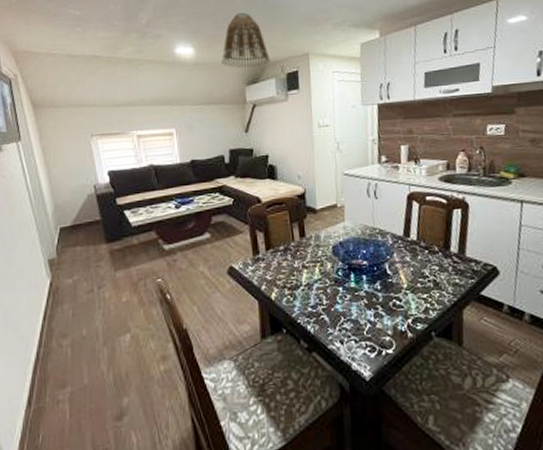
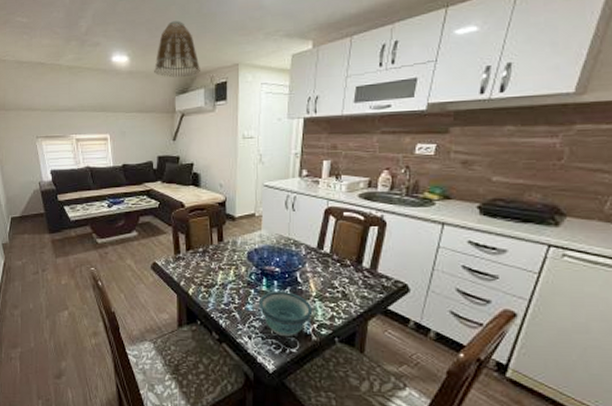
bowl: none [349,285,406,338] -> present [259,291,313,337]

